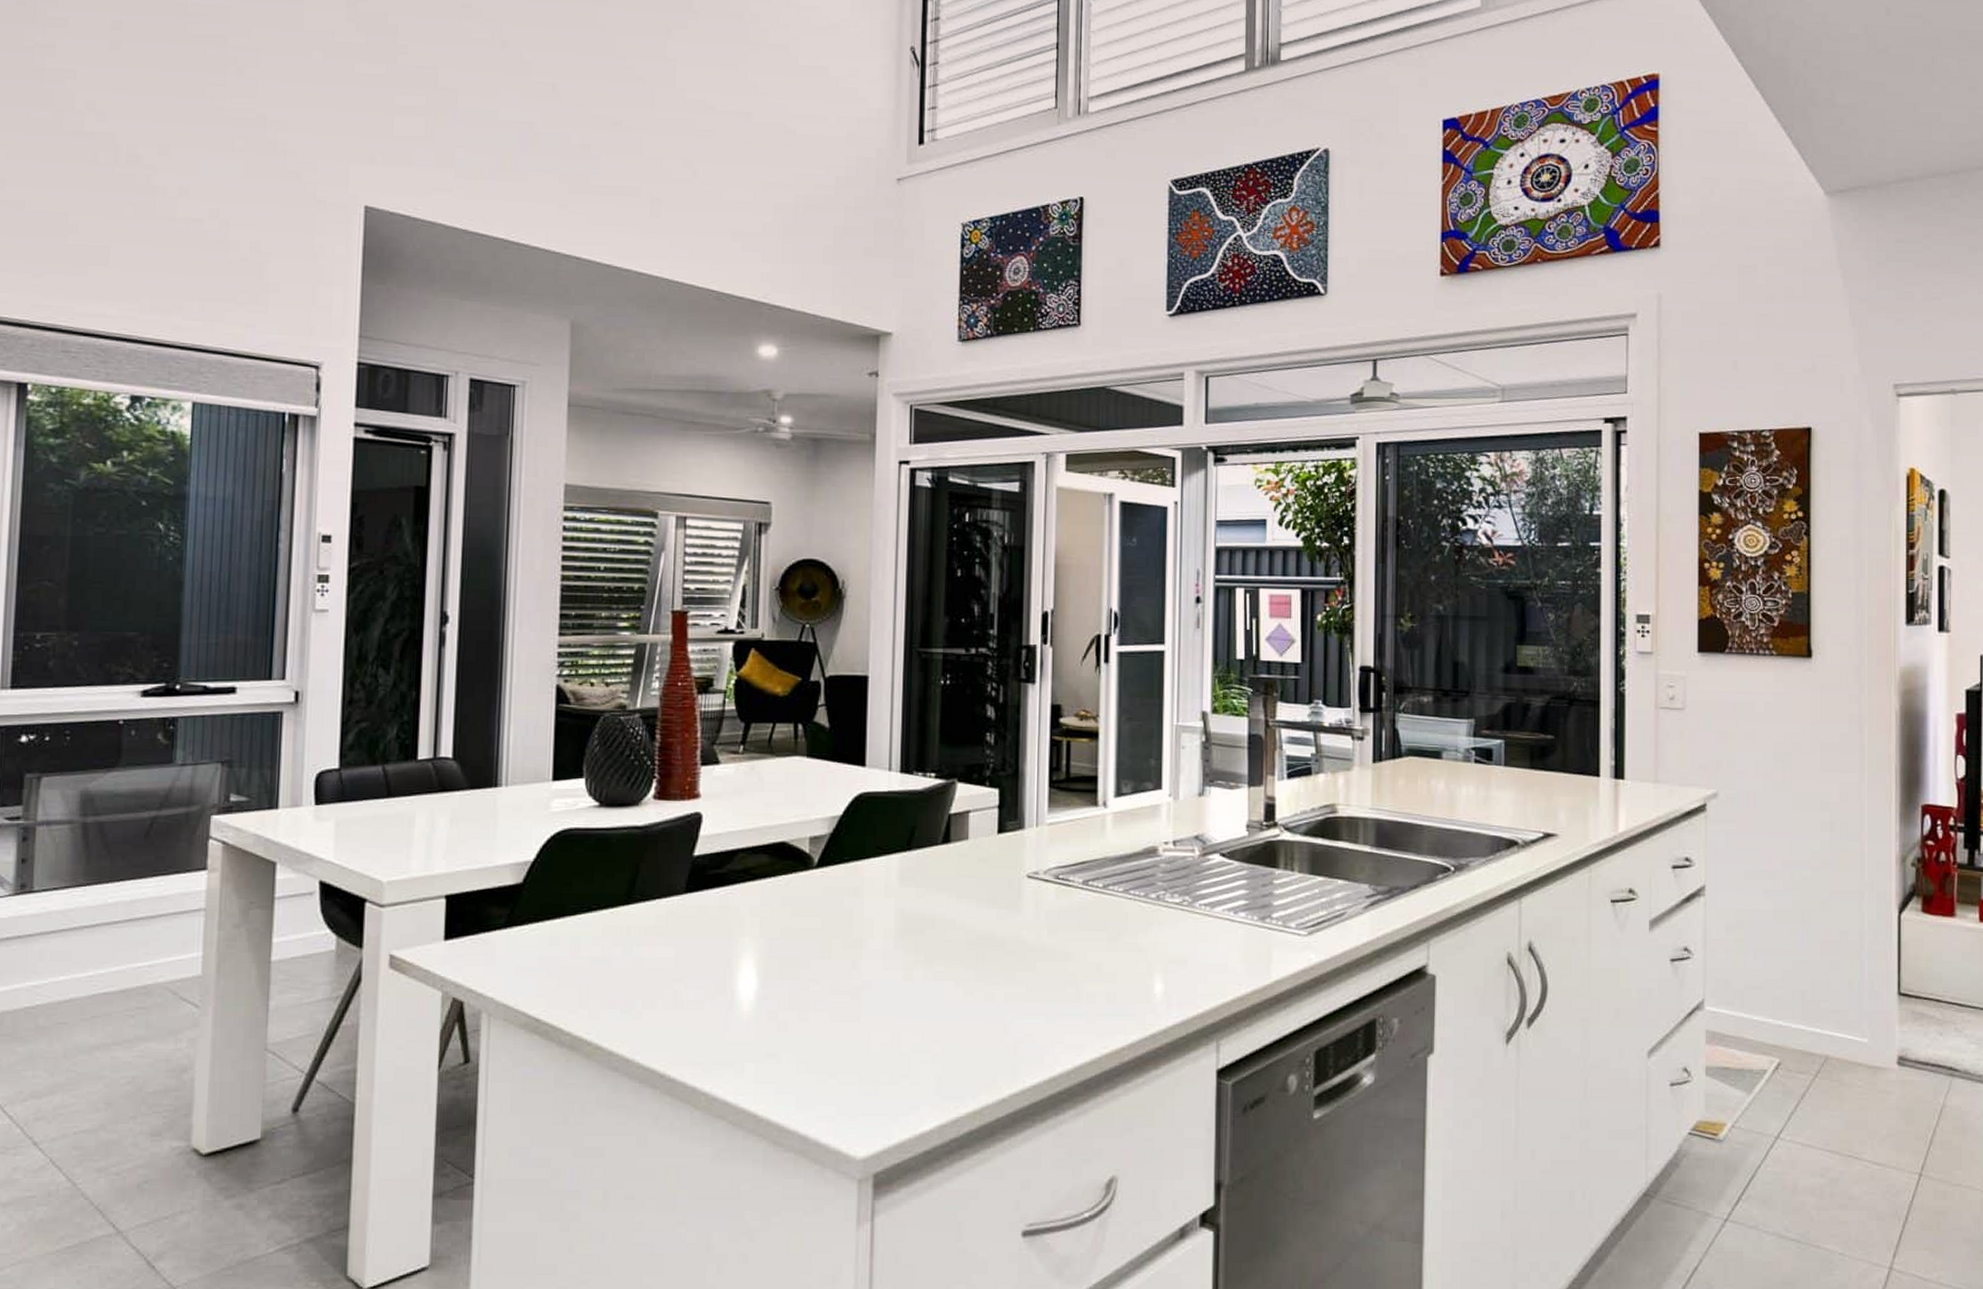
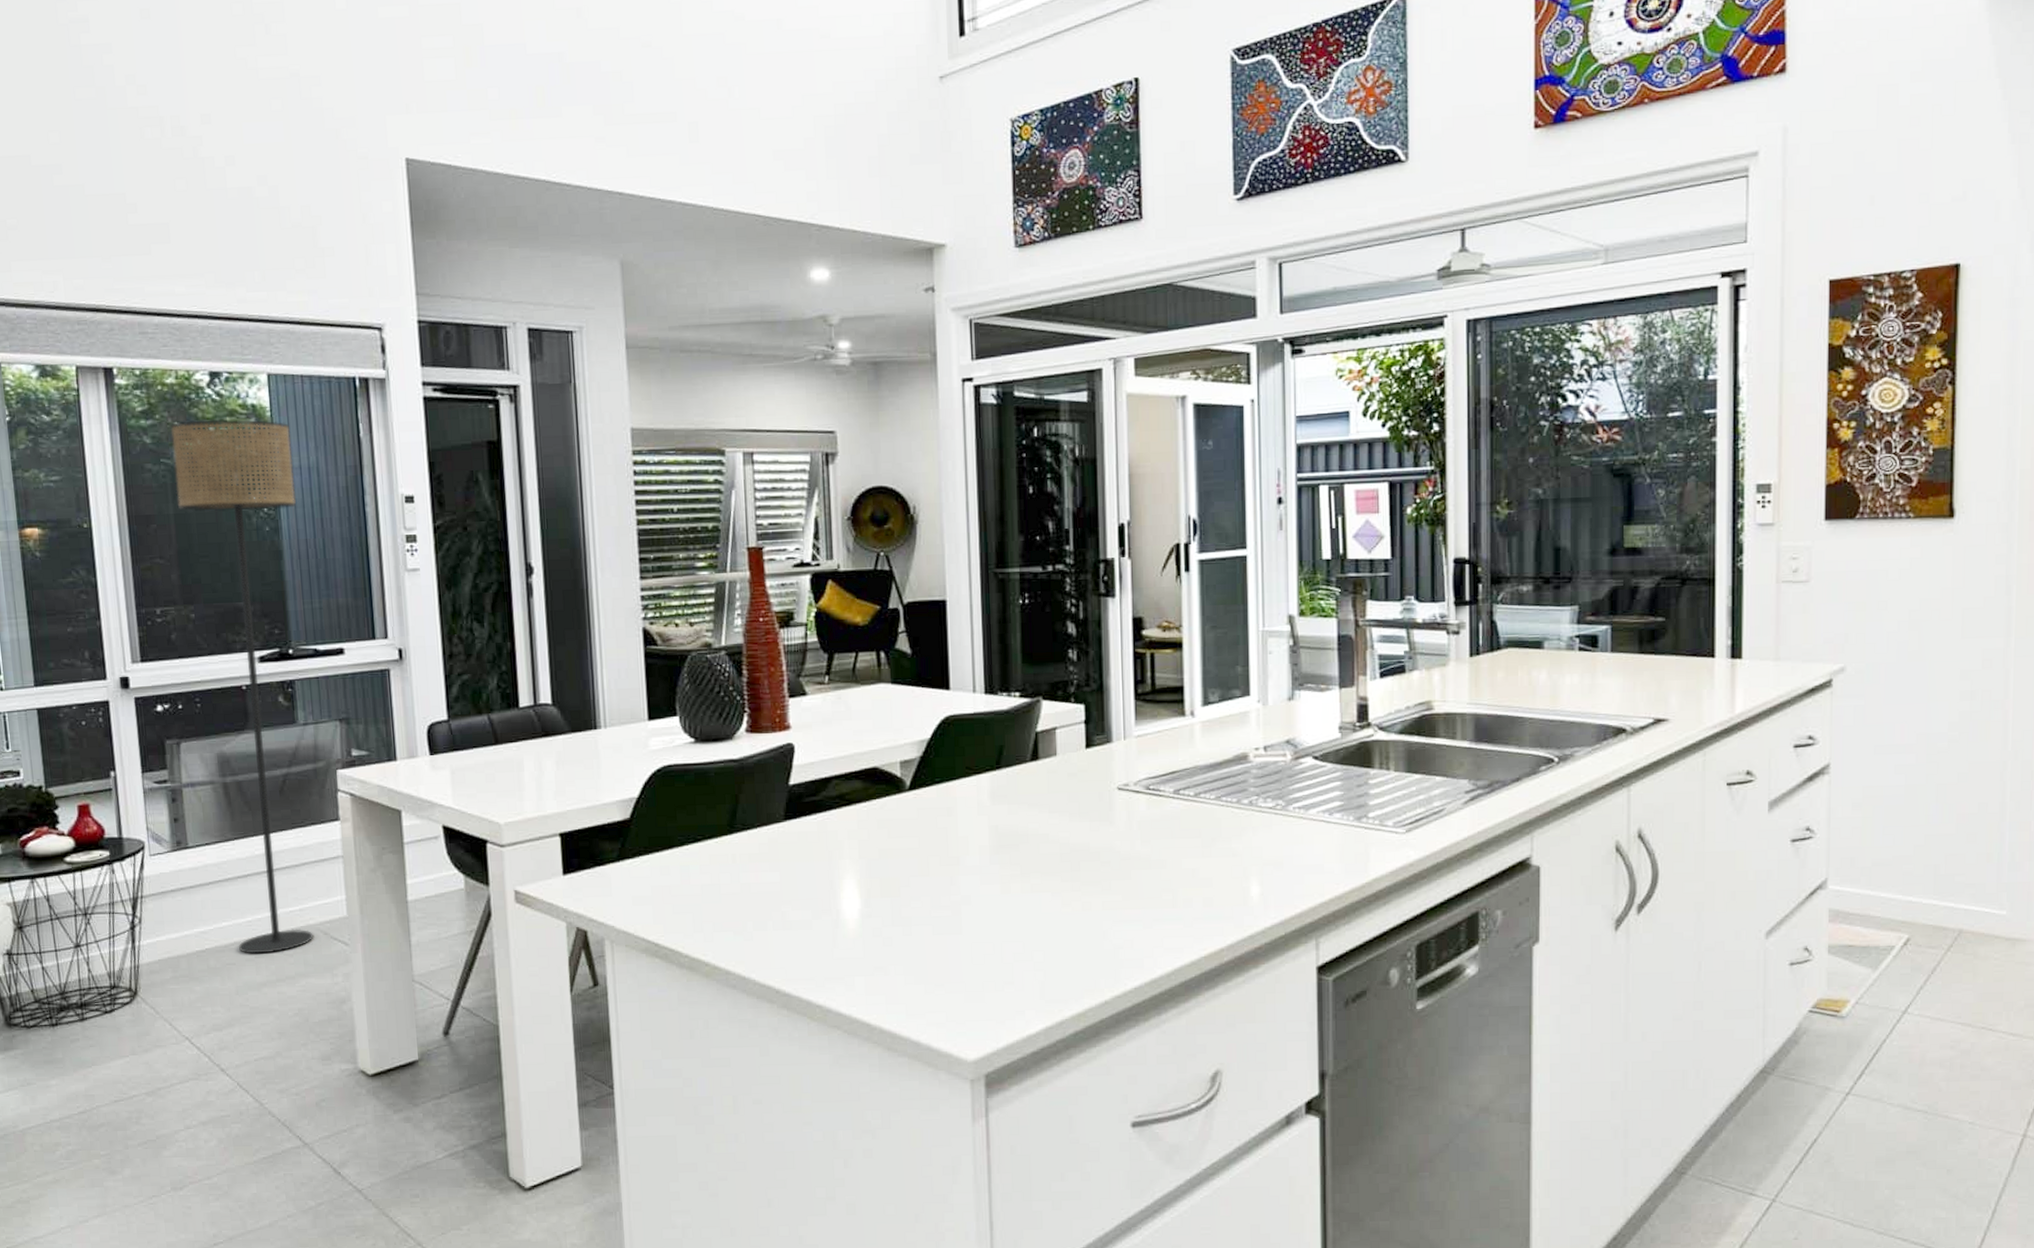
floor lamp: none [73,443,209,1013] -> present [170,419,314,954]

